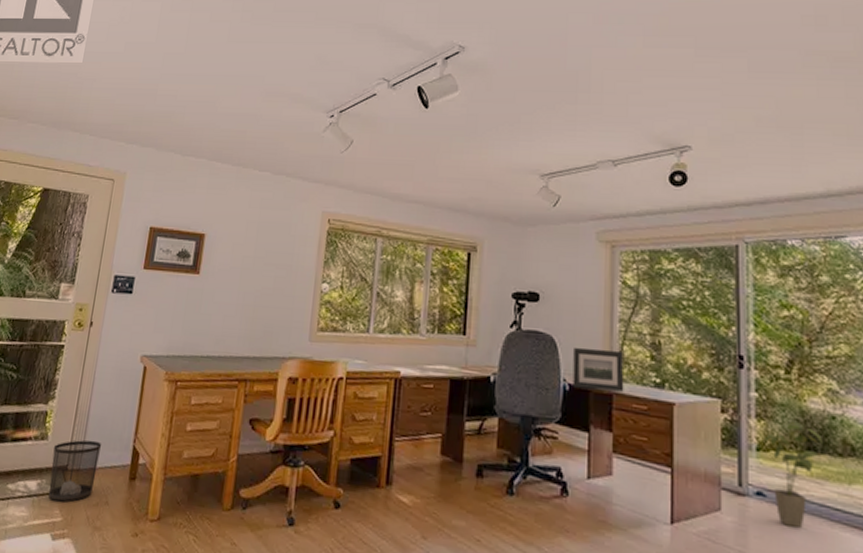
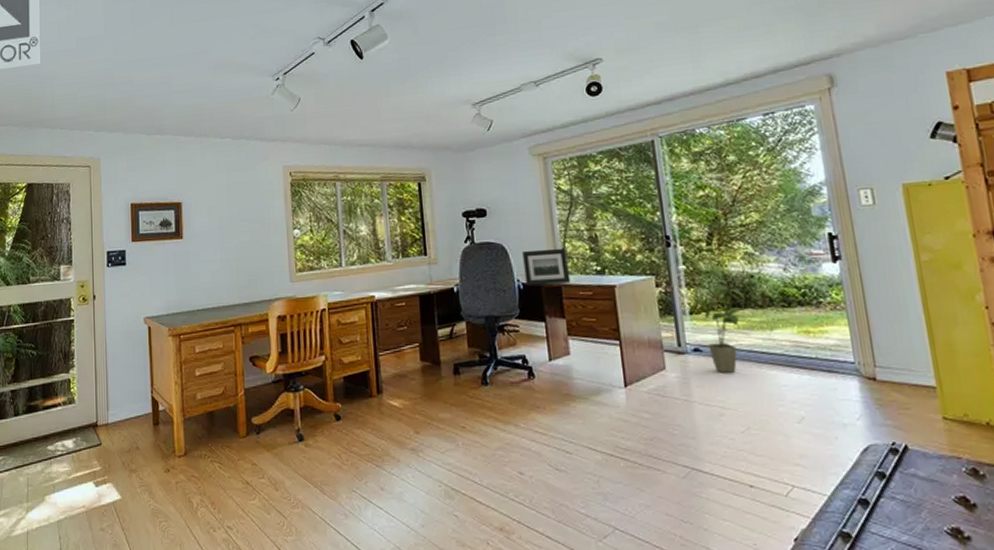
waste bin: present [48,440,102,502] -> none [81,397,124,454]

